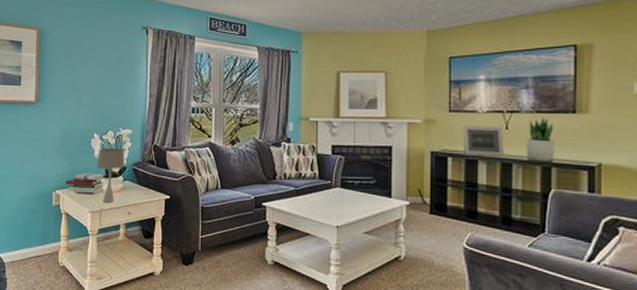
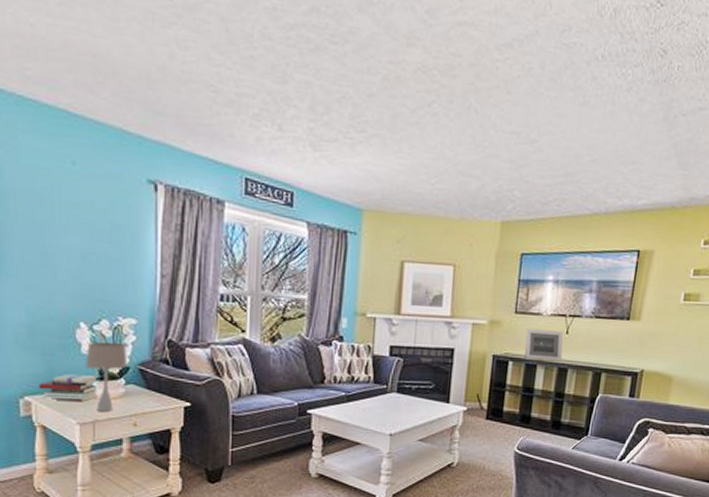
planter: present [526,117,555,163] -> none [581,323,609,368]

